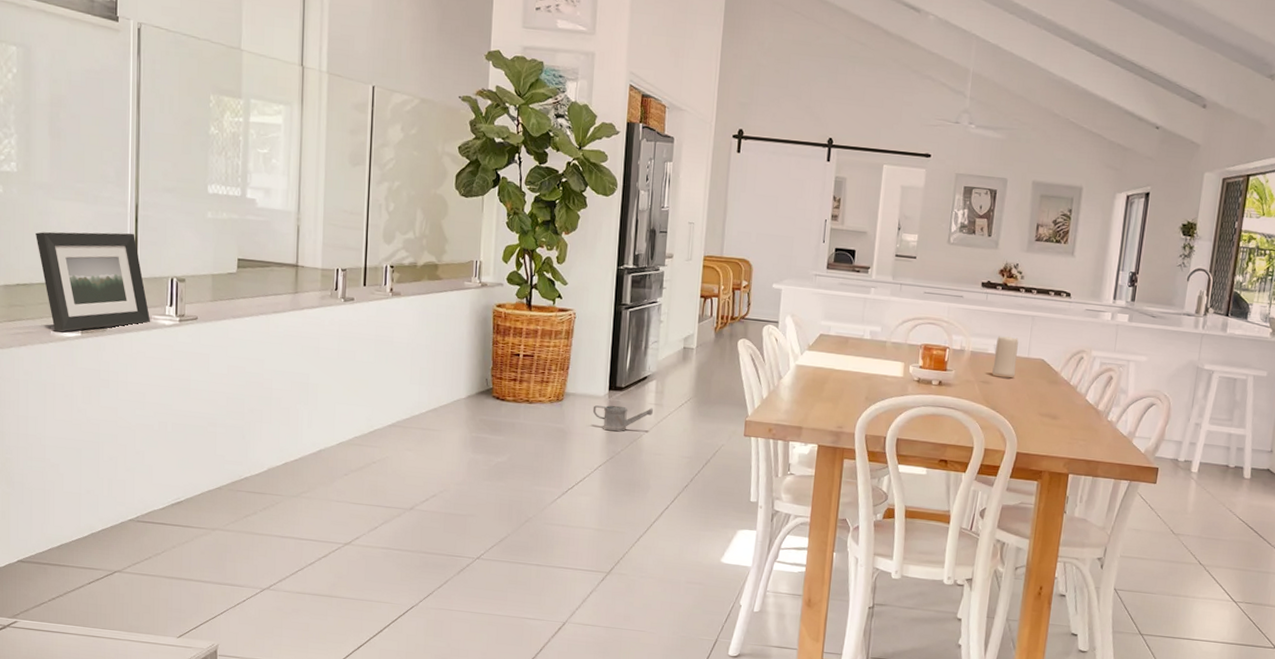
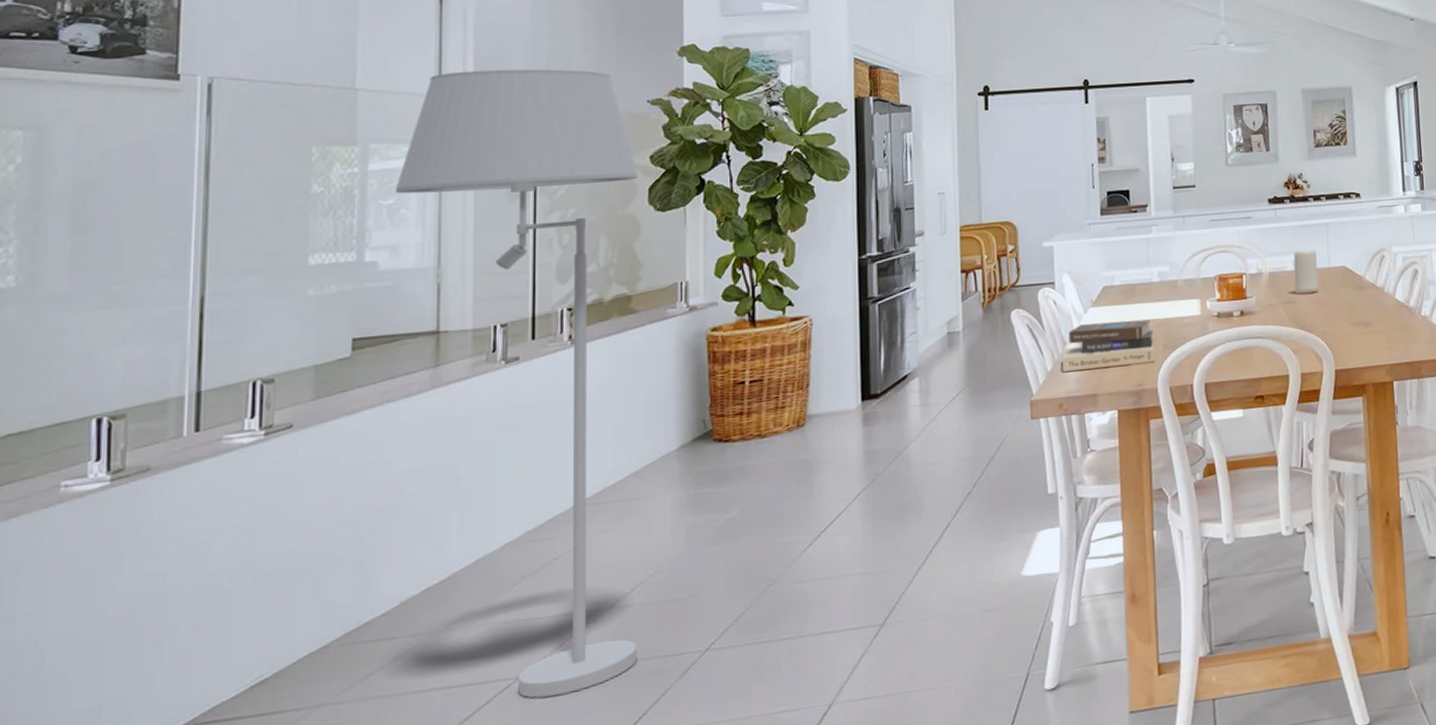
picture frame: present [36,231,151,332] -> none [42,334,221,487]
floor lamp: none [268,46,449,565] -> present [395,69,638,699]
watering can: present [592,405,654,432] -> none [843,410,920,450]
books: none [775,364,859,410] -> present [1061,319,1155,372]

